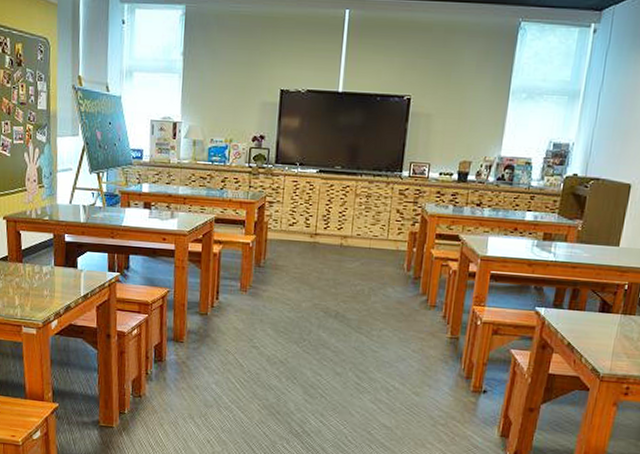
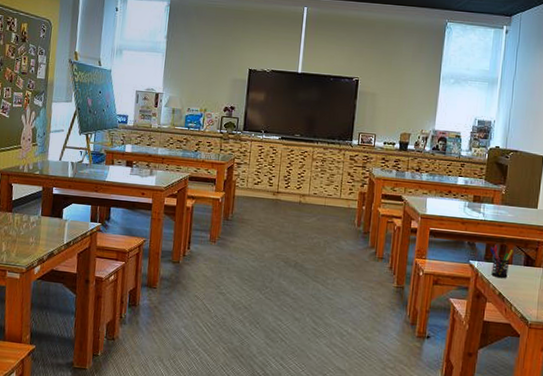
pen holder: none [560,290,587,326] -> present [490,246,513,278]

